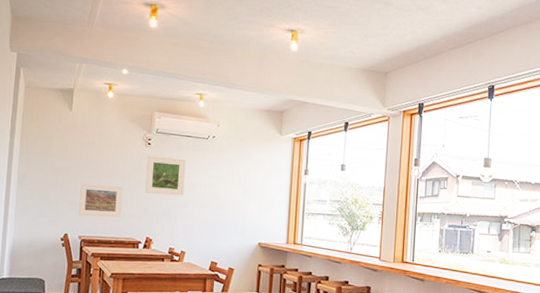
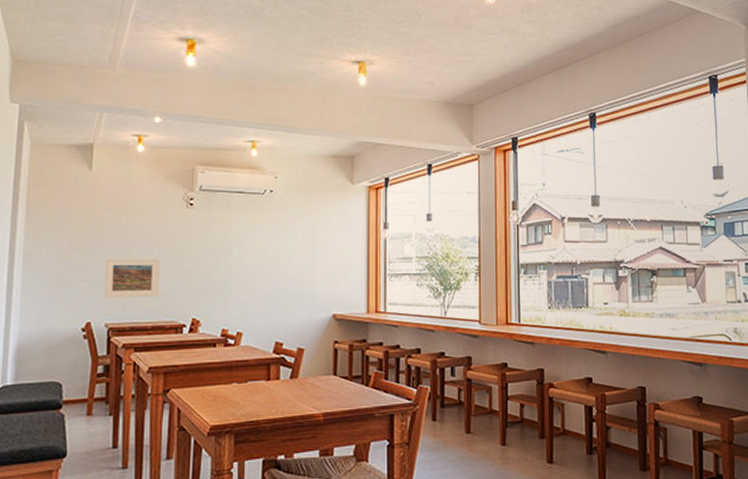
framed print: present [145,155,186,196] -> none [189,218,238,265]

